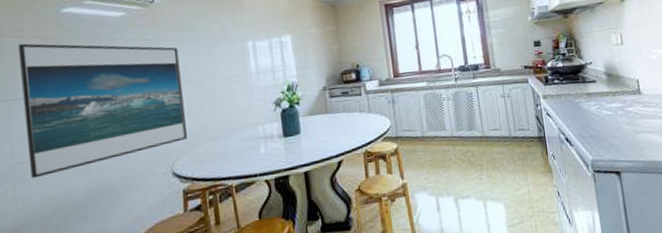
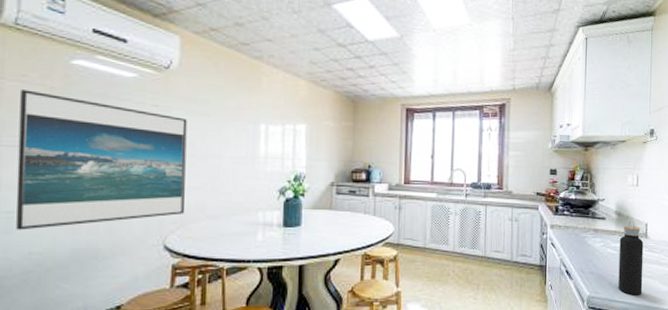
water bottle: none [613,79,645,153] -> present [618,221,644,295]

